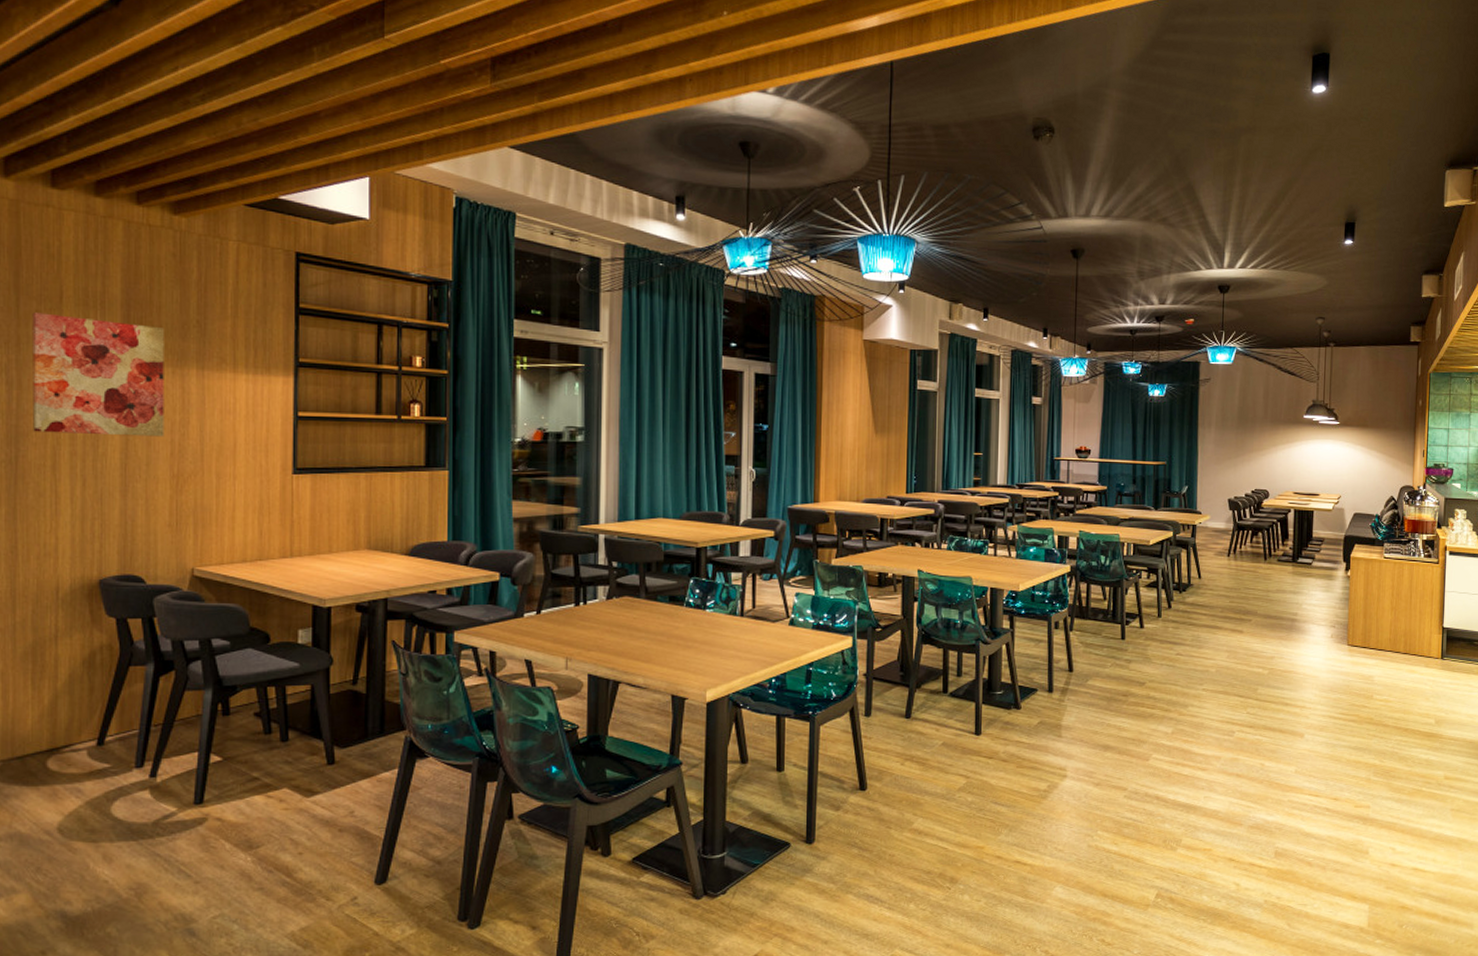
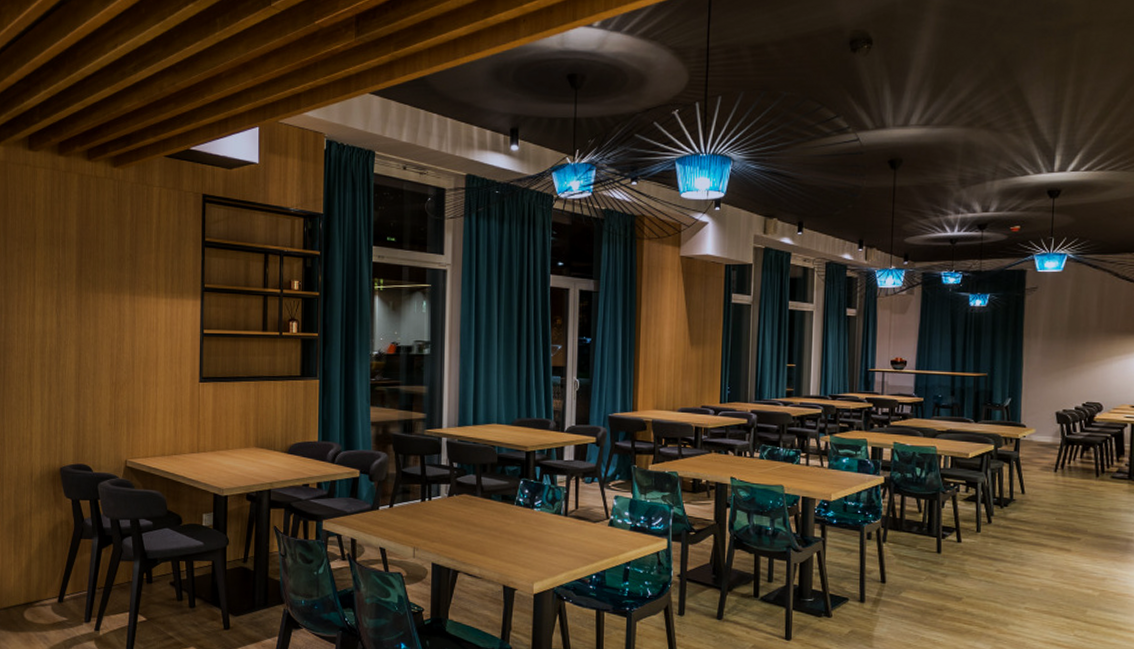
wall art: present [32,312,164,437] -> none [15,251,106,351]

